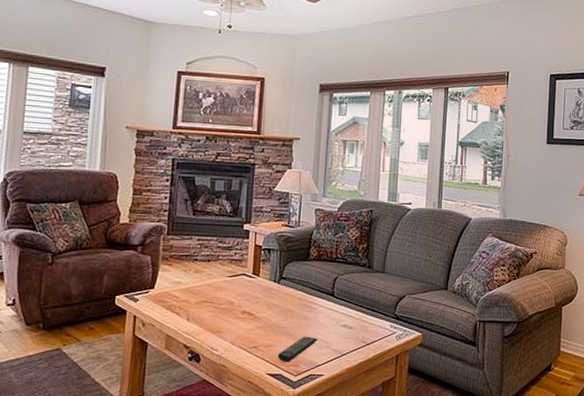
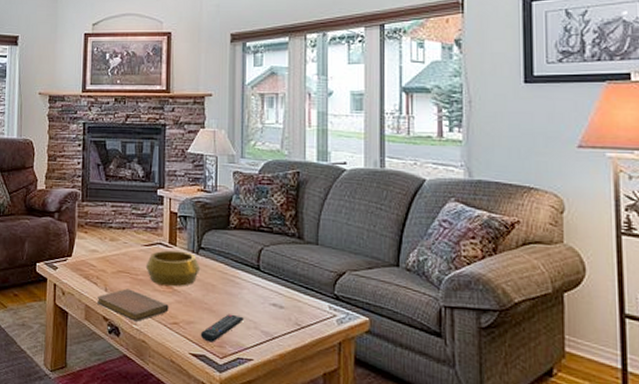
notebook: none [179,317,249,348] -> present [97,289,169,322]
decorative bowl: none [229,280,281,314] -> present [145,250,201,287]

